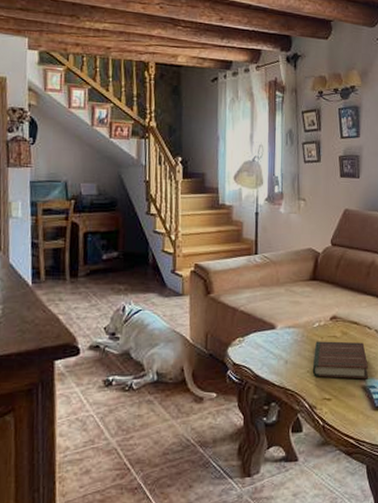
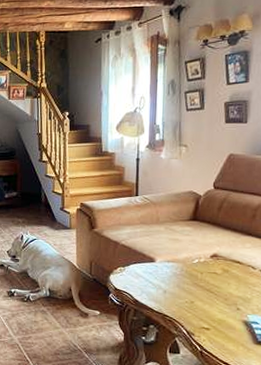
book: present [312,341,369,379] -> none [191,276,251,315]

